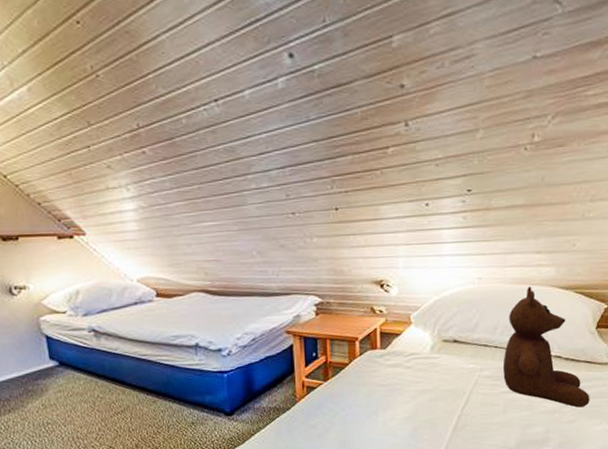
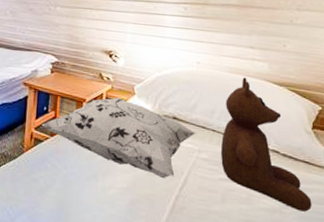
decorative pillow: none [312,330,478,402] -> present [41,97,196,179]

